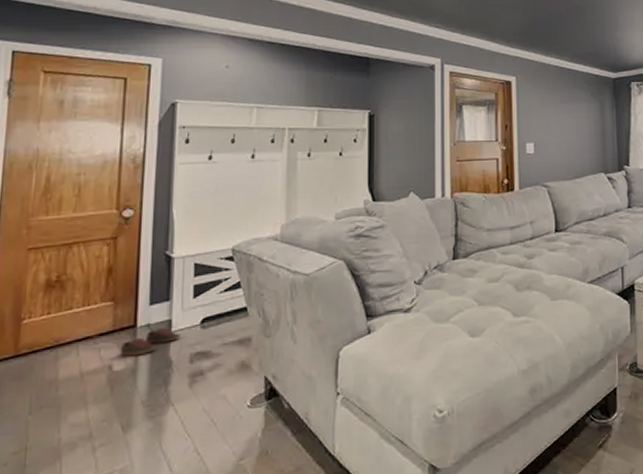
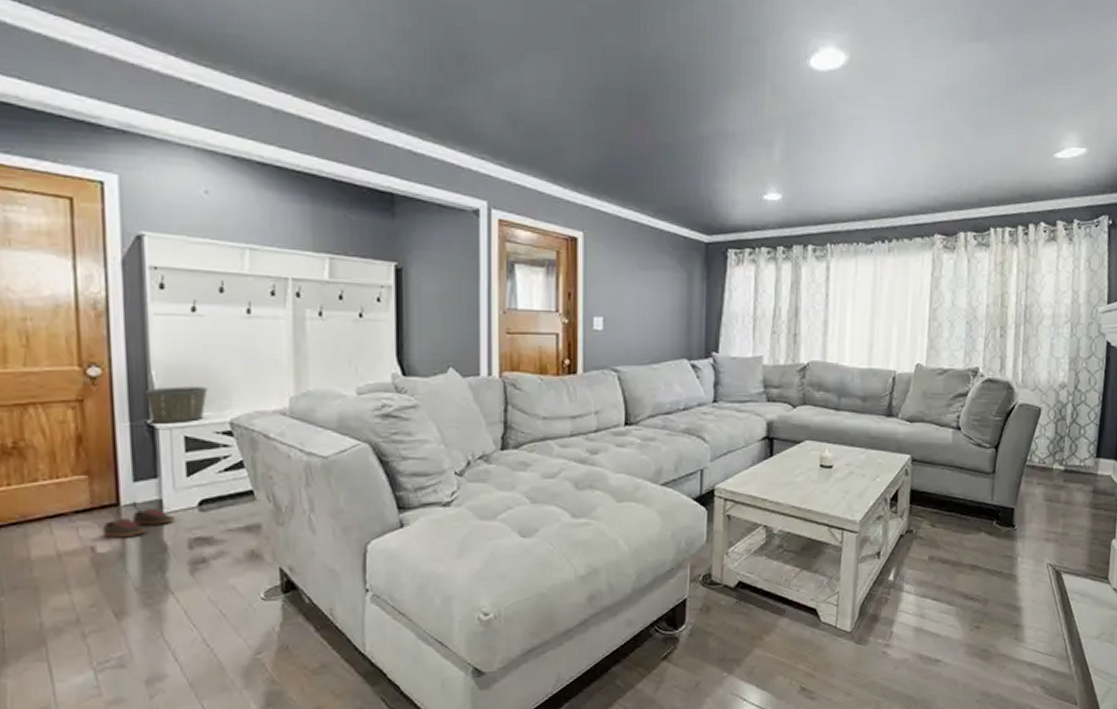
basket: none [166,220,216,254] -> present [144,386,208,424]

